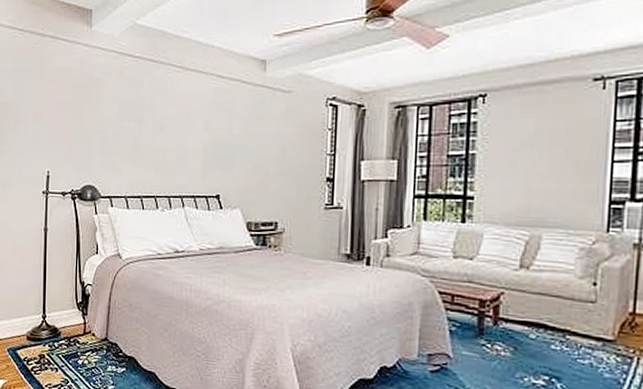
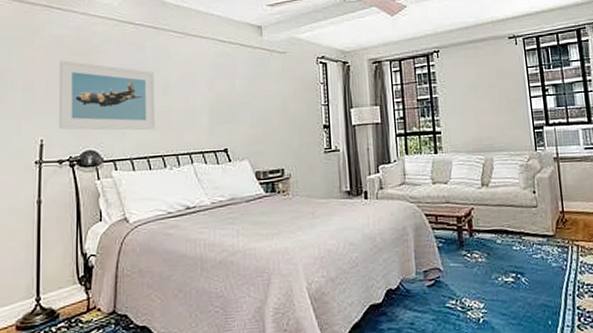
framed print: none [62,93,151,170] -> present [58,60,156,131]

